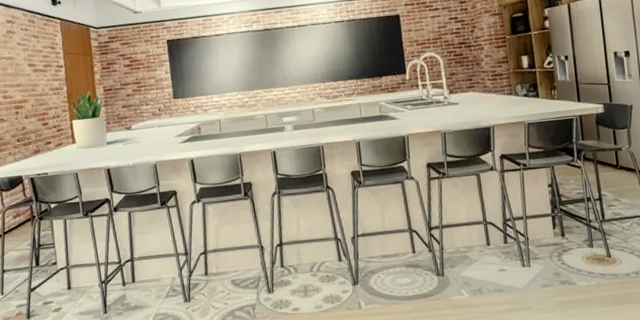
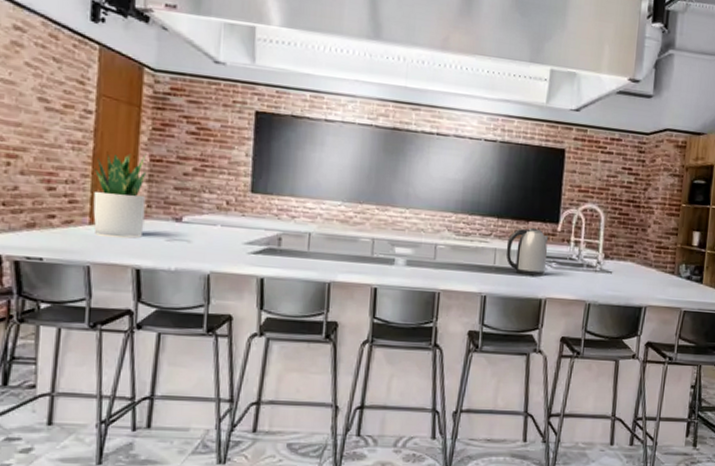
kettle: none [367,81,403,120] -> present [505,227,549,277]

